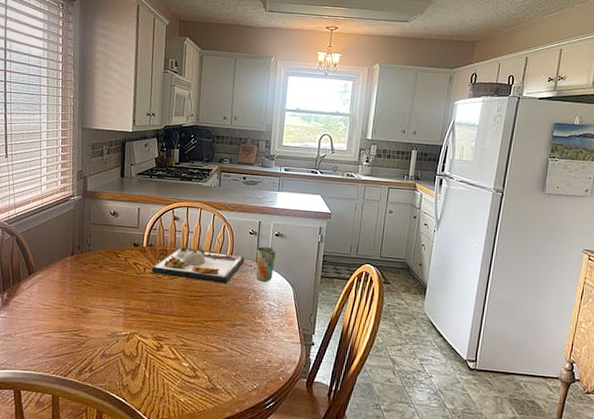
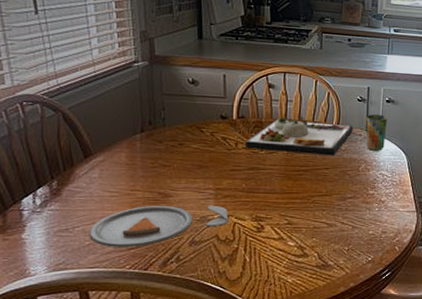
dinner plate: none [26,319,134,355] -> present [90,205,229,247]

